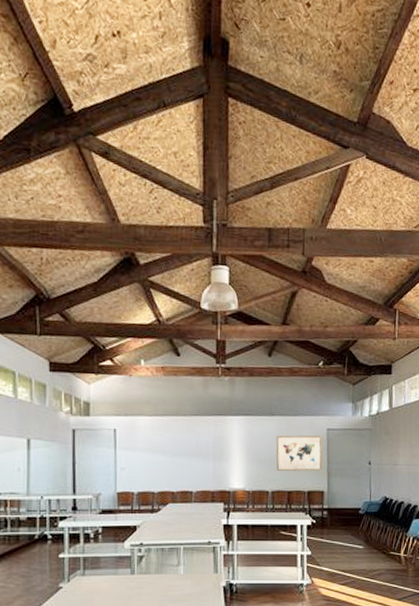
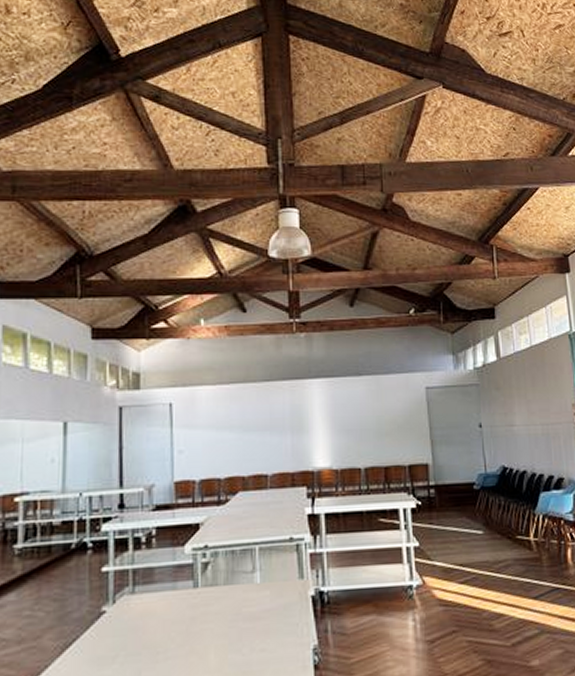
wall art: present [276,435,323,472] -> none [366,395,424,443]

